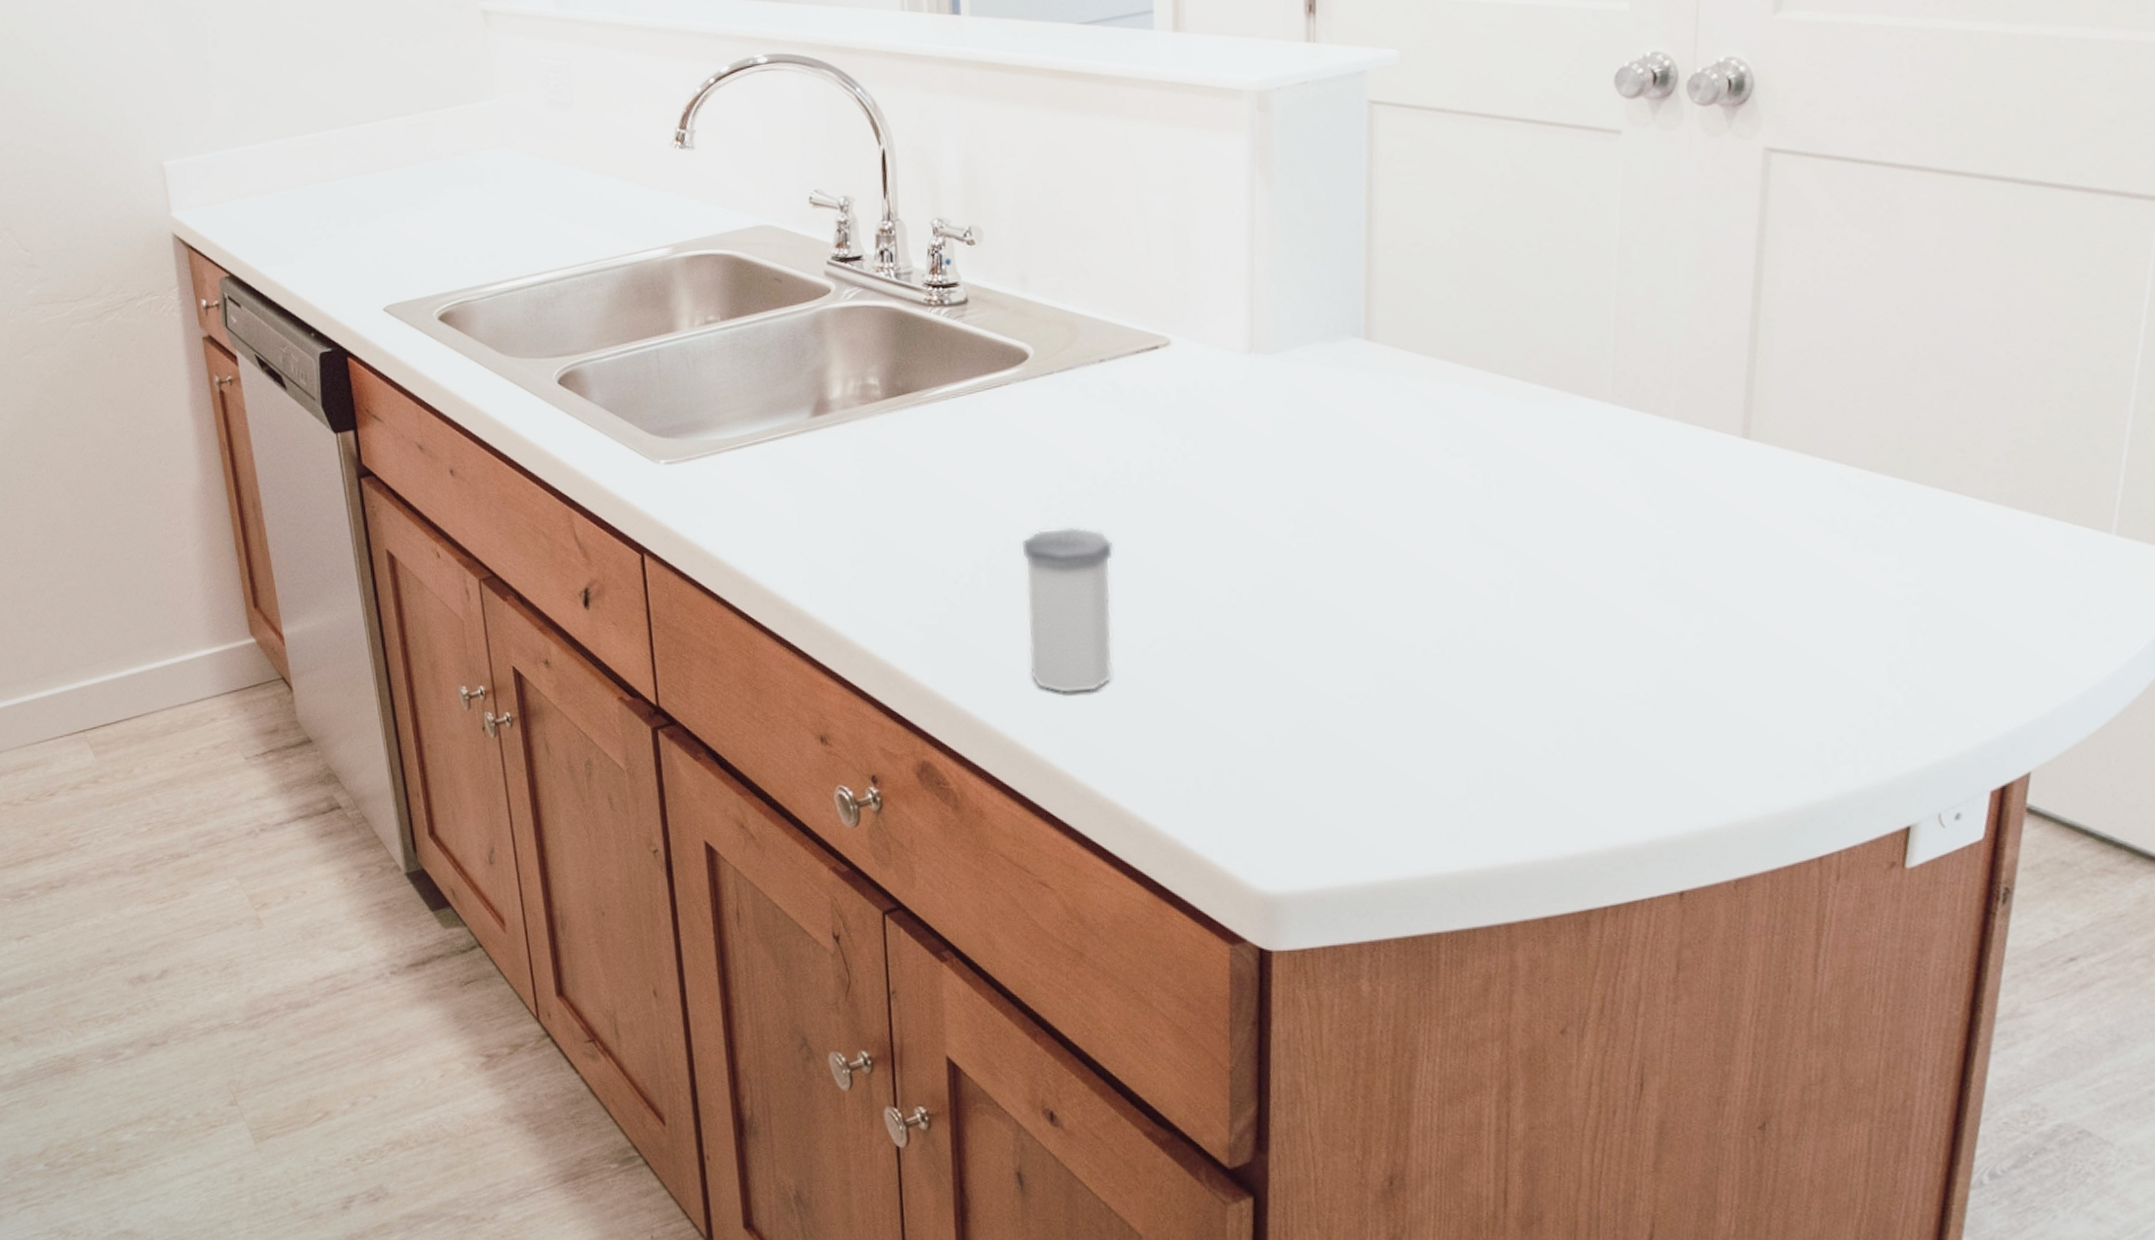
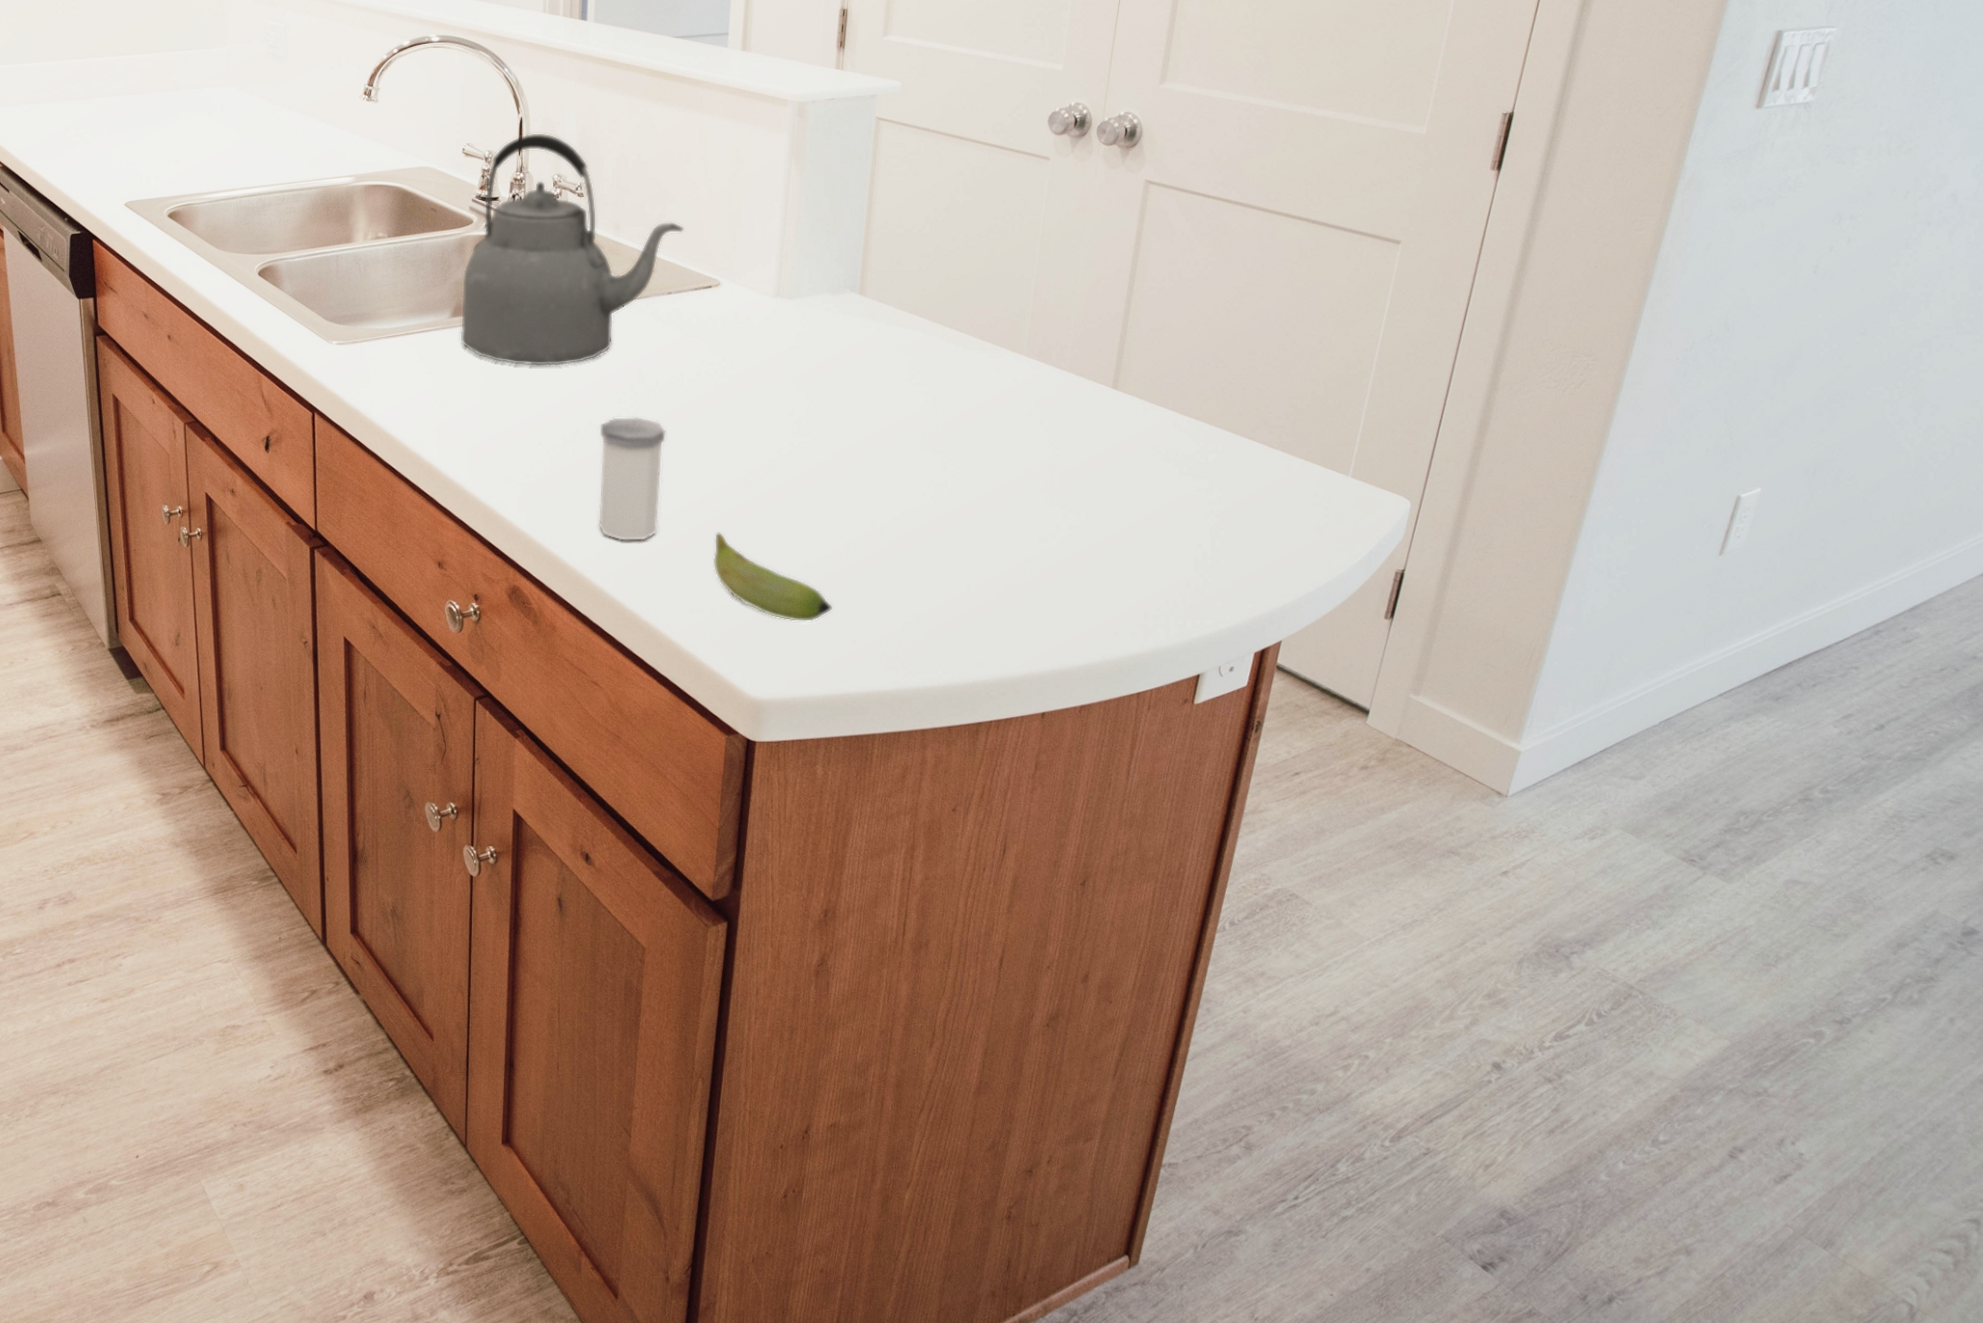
kettle: none [821,166,1116,473] -> present [460,133,685,367]
banana: none [1190,673,1365,788] -> present [713,532,833,623]

